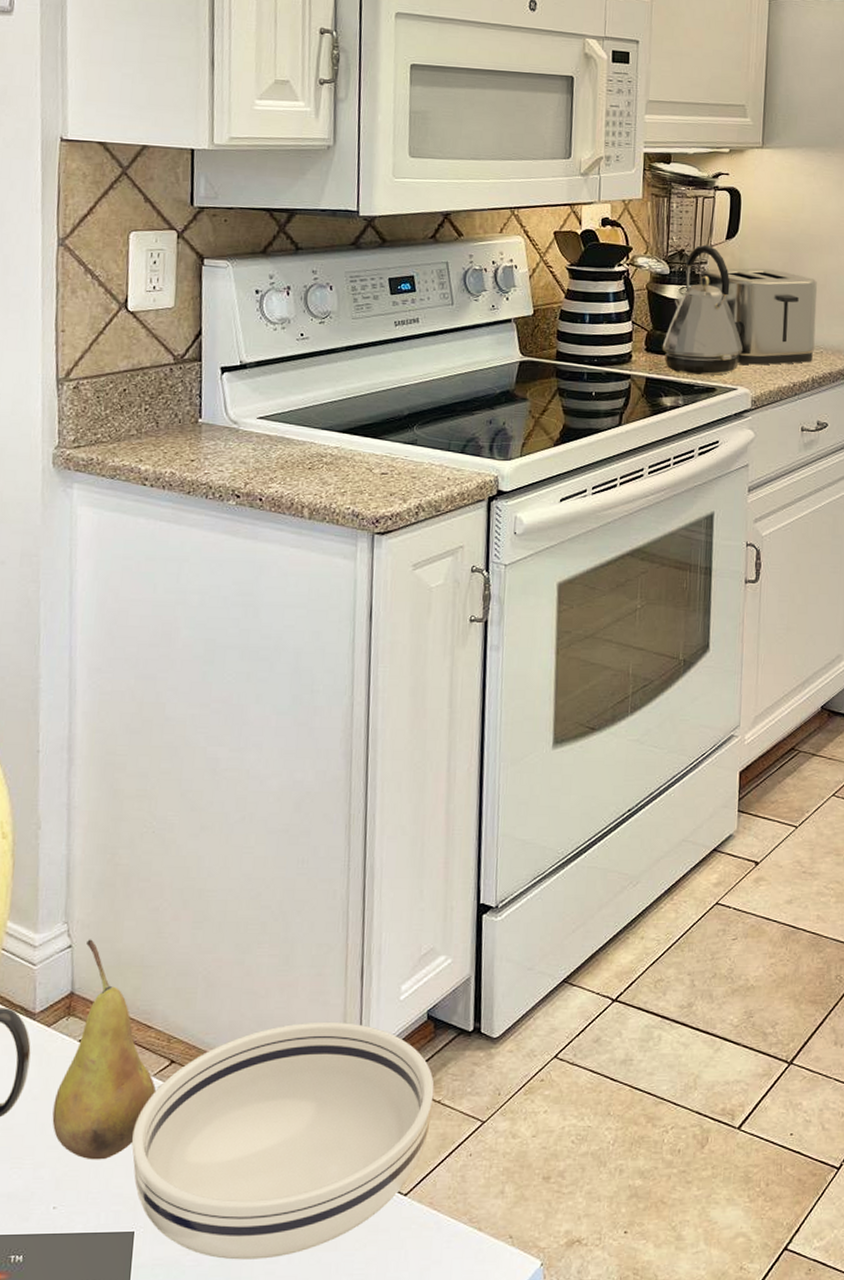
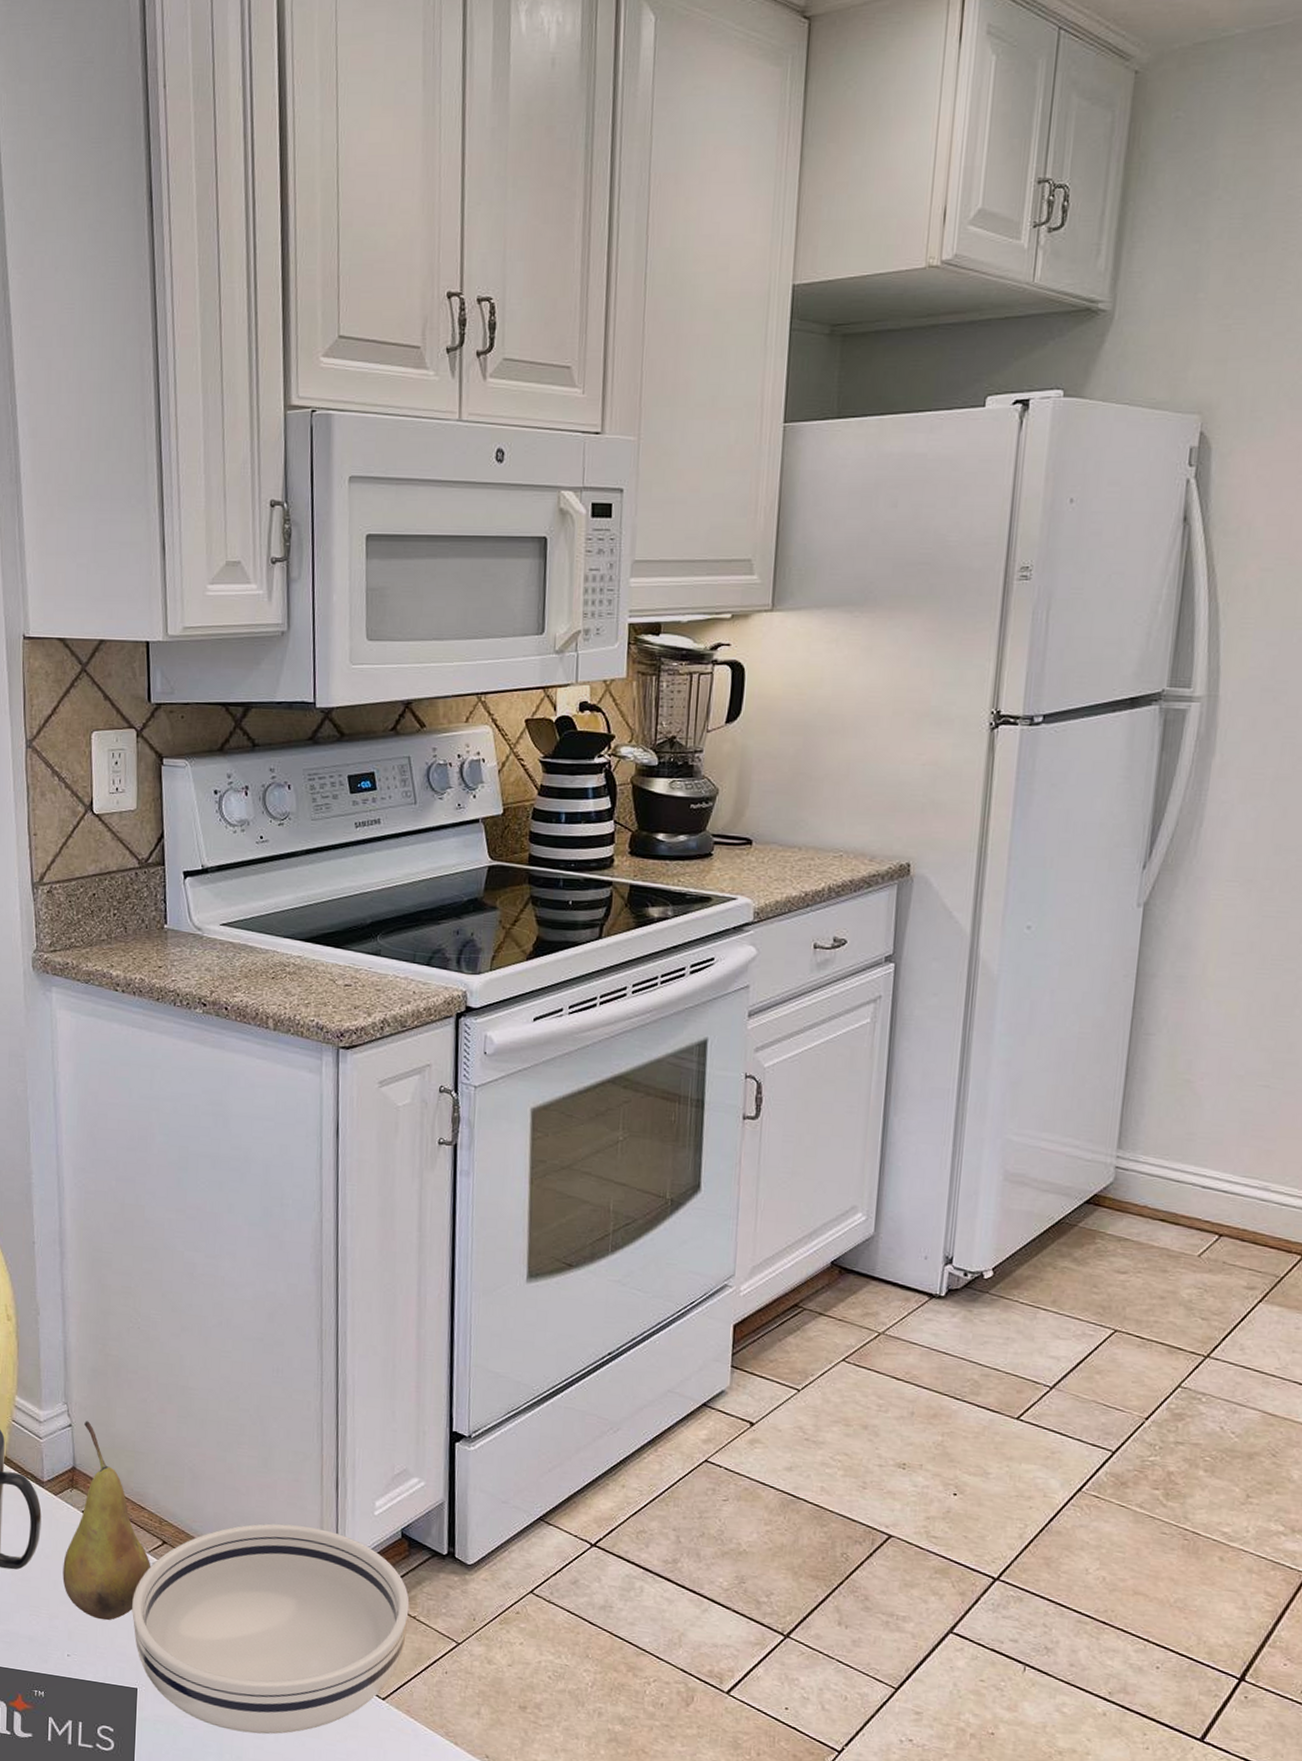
kettle: present [662,244,744,376] -> none [648,730,745,883]
toaster: present [700,268,817,366] -> none [694,756,837,872]

